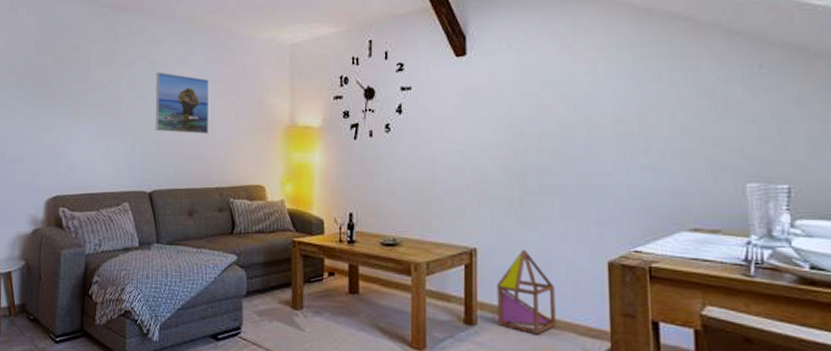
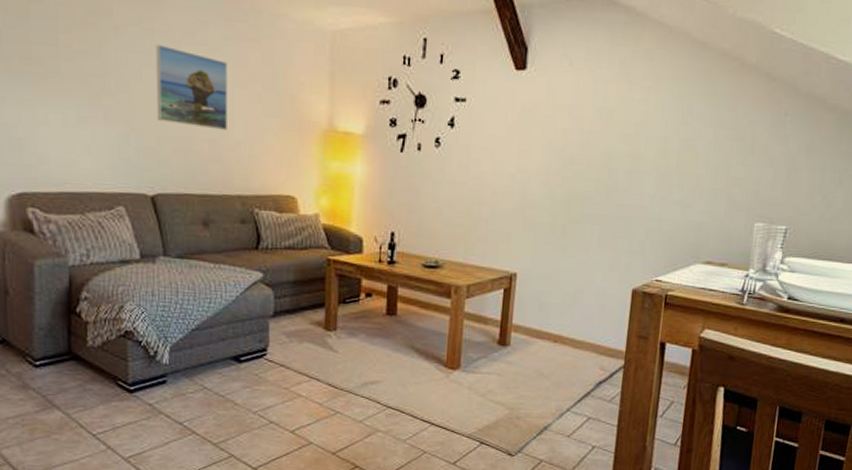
geometric solid: present [496,250,556,334] -> none [528,276,584,353]

